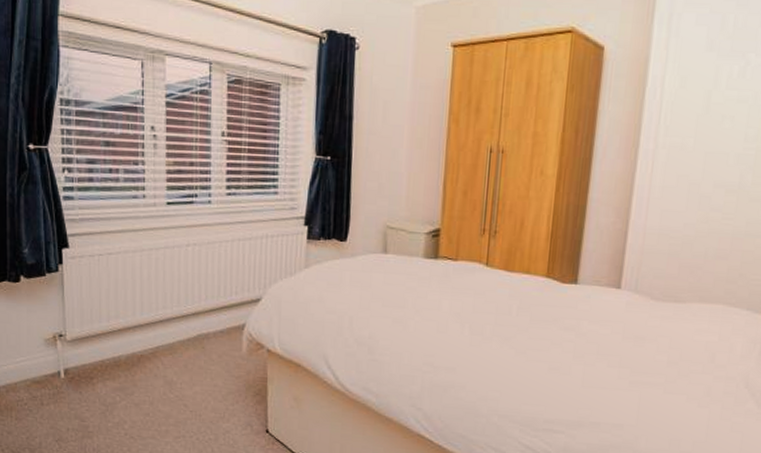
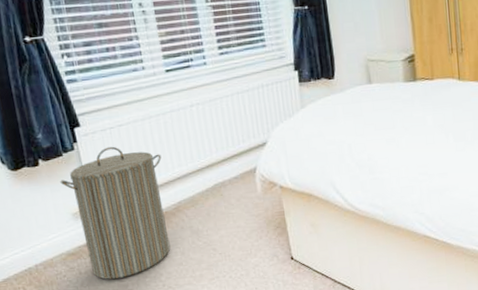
laundry hamper: none [38,274,147,418] -> present [60,146,171,280]

